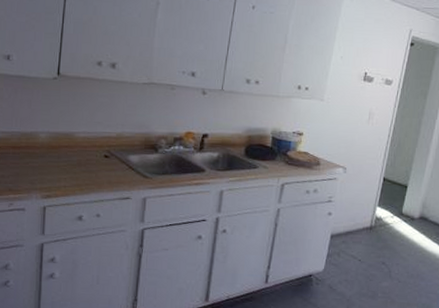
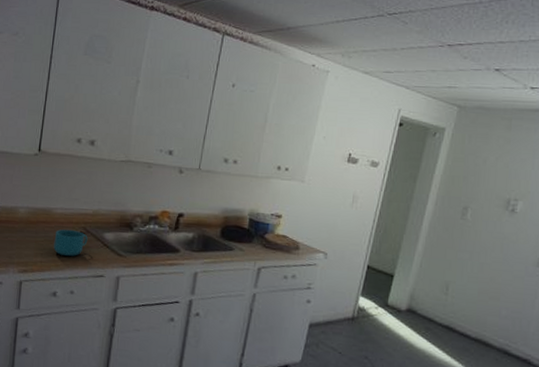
cup: none [77,153,113,180] -> present [53,229,88,256]

